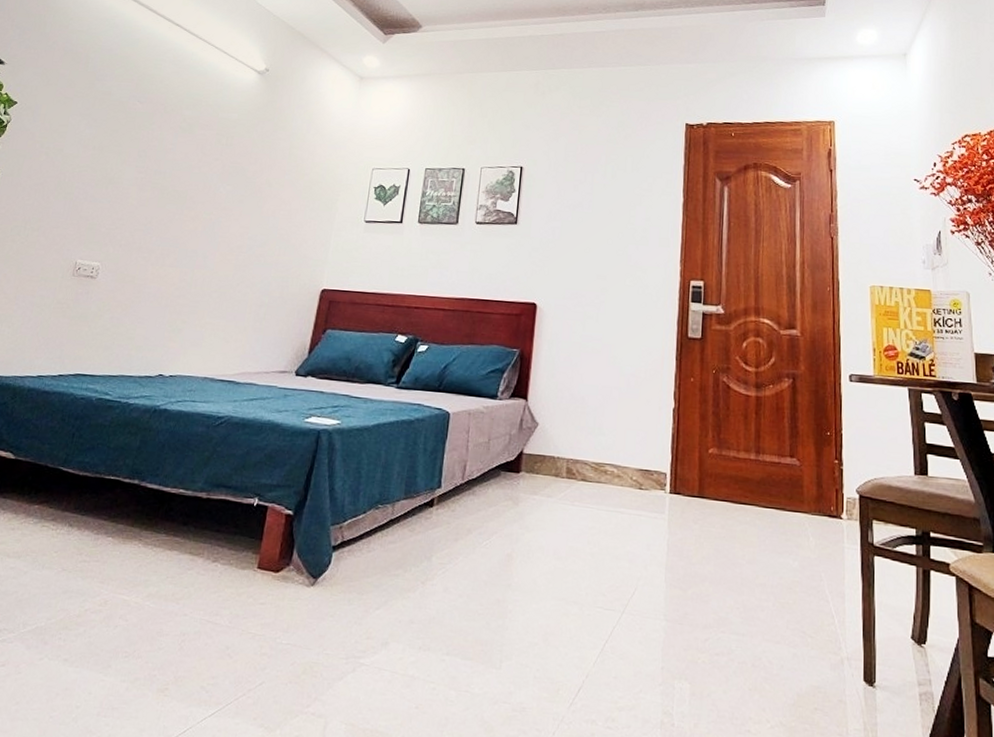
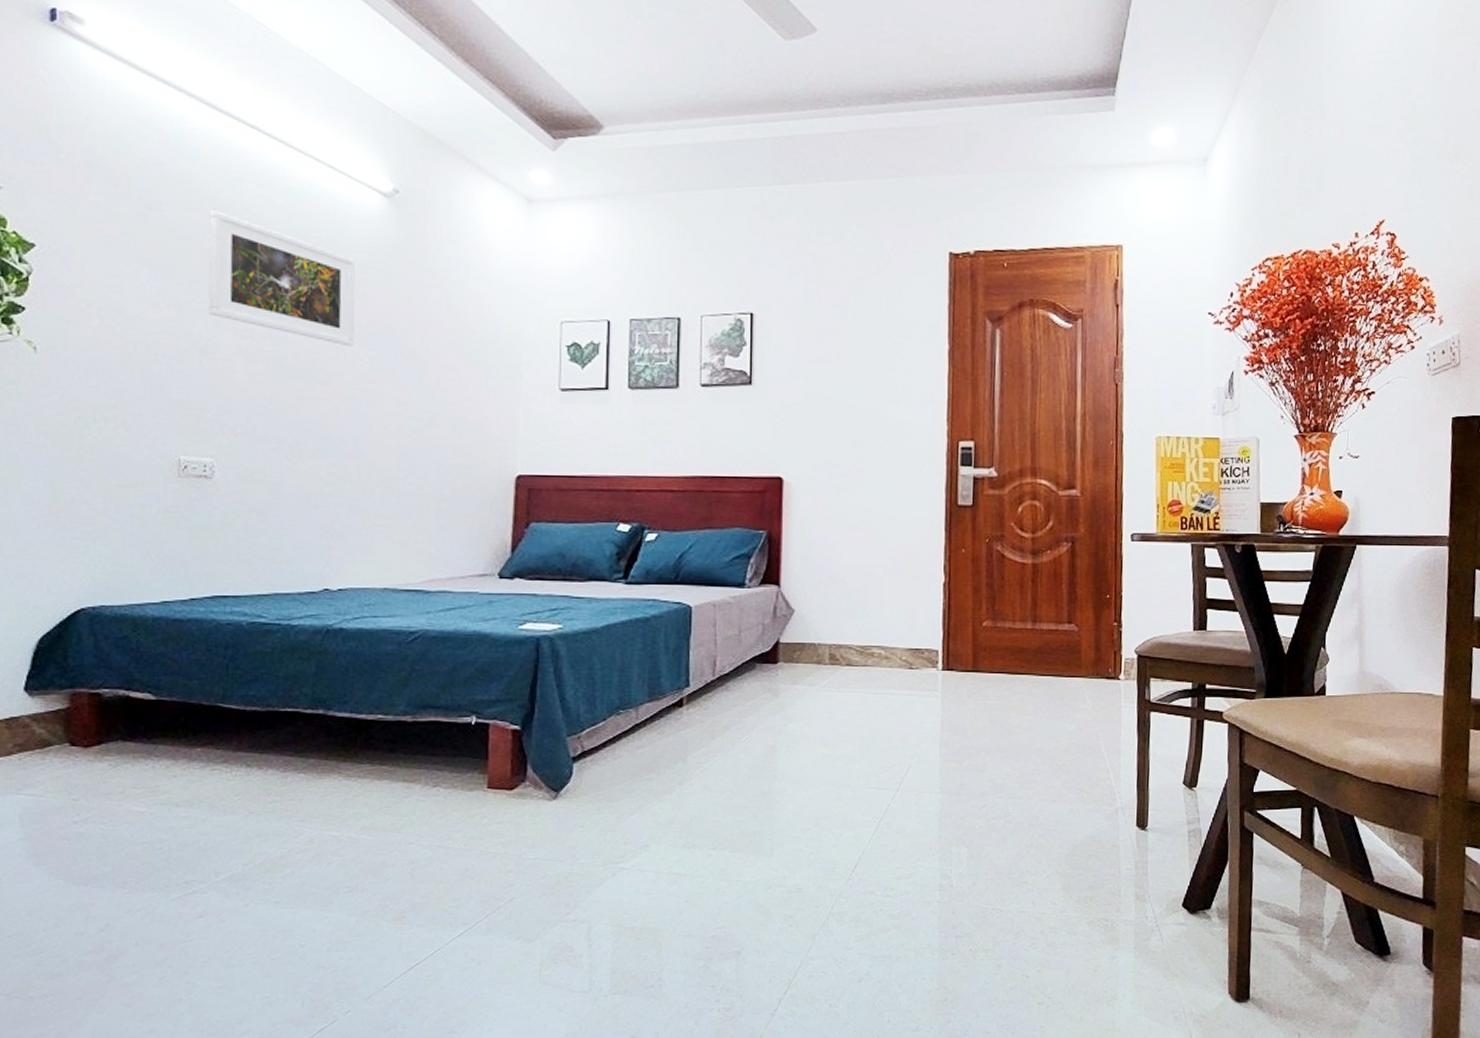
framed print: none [120,80,230,182] -> present [208,209,356,347]

